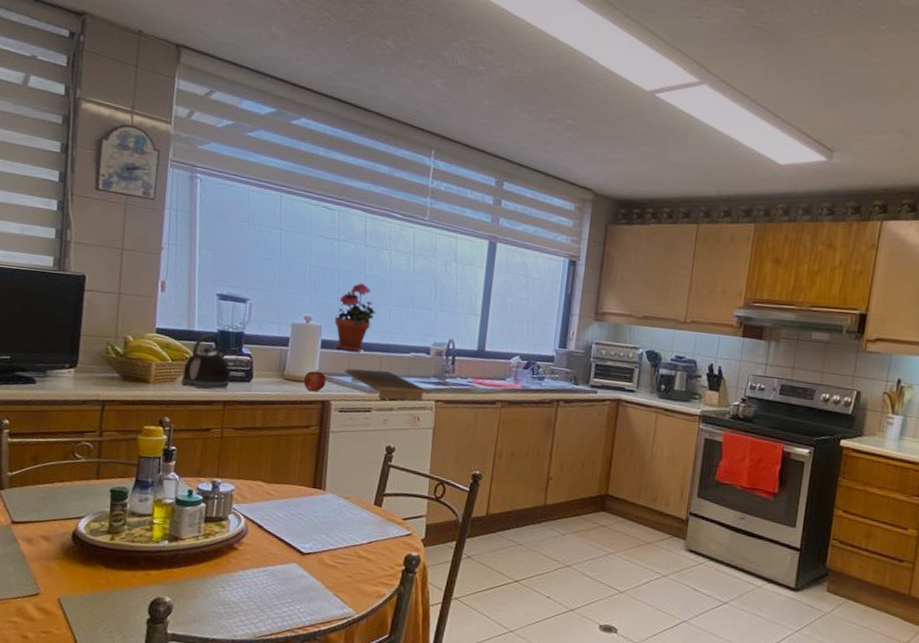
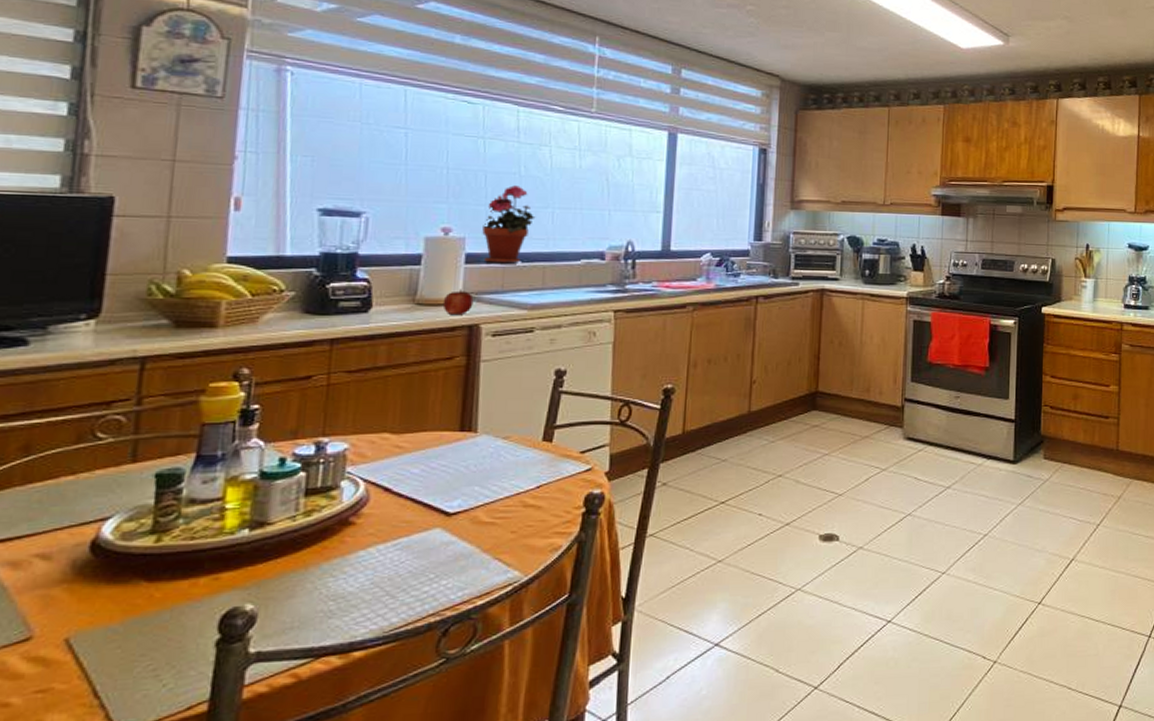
kettle: present [181,334,230,390] -> none [266,258,339,327]
cutting board: present [344,368,430,401] -> none [497,282,607,316]

